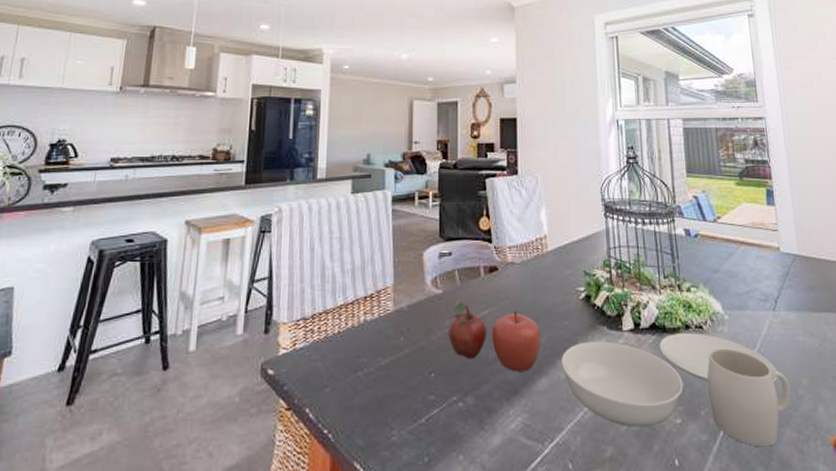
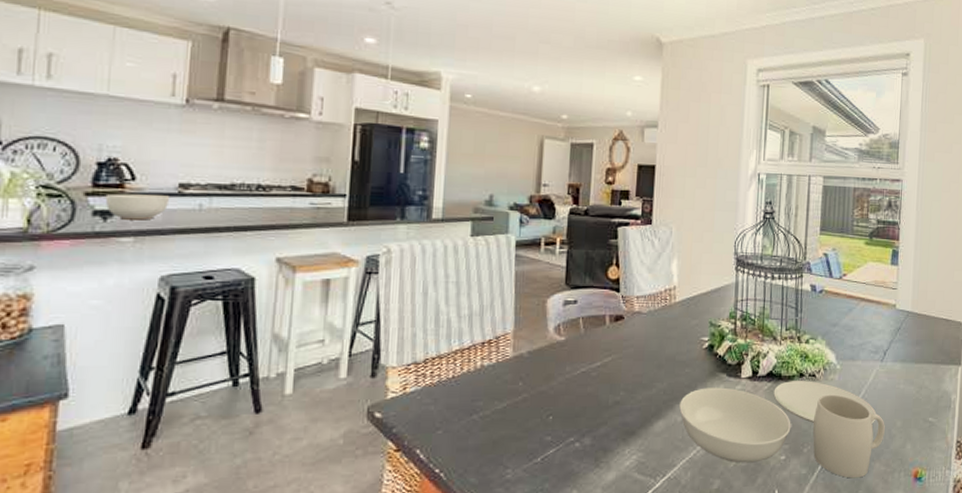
bowl: none [53,169,104,192] -> present [105,193,171,220]
fruit: present [448,299,488,360] -> none [568,346,609,404]
fruit: present [491,310,541,372] -> none [612,357,662,415]

